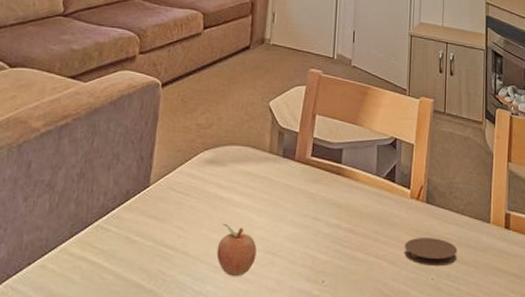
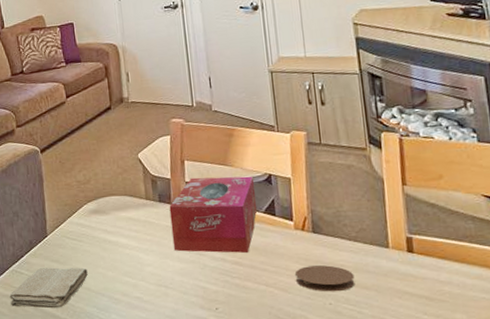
washcloth: none [85,225,189,276] -> present [9,267,88,309]
fruit: present [216,223,257,277] -> none [114,262,150,307]
tissue box: none [289,134,381,221] -> present [169,176,257,254]

